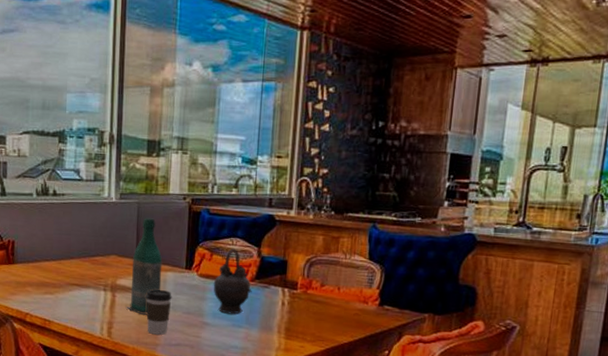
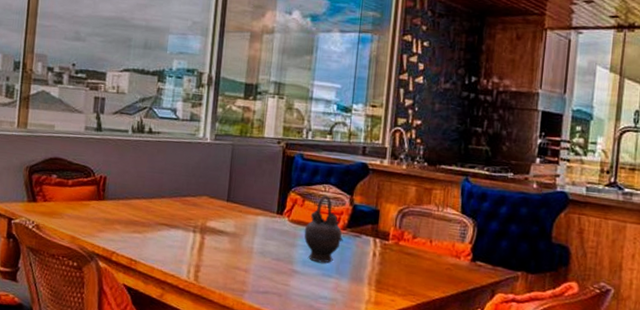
bottle: present [125,218,163,315] -> none [214,160,254,259]
coffee cup: present [146,289,172,335] -> none [235,233,262,281]

